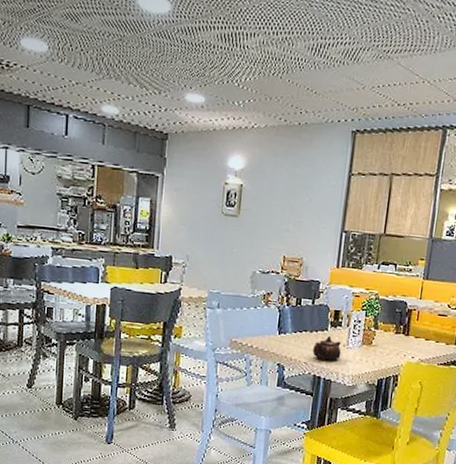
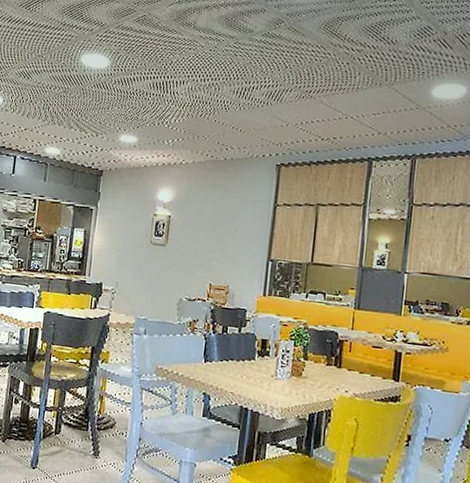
teapot: present [313,335,341,361] -> none [239,365,269,392]

